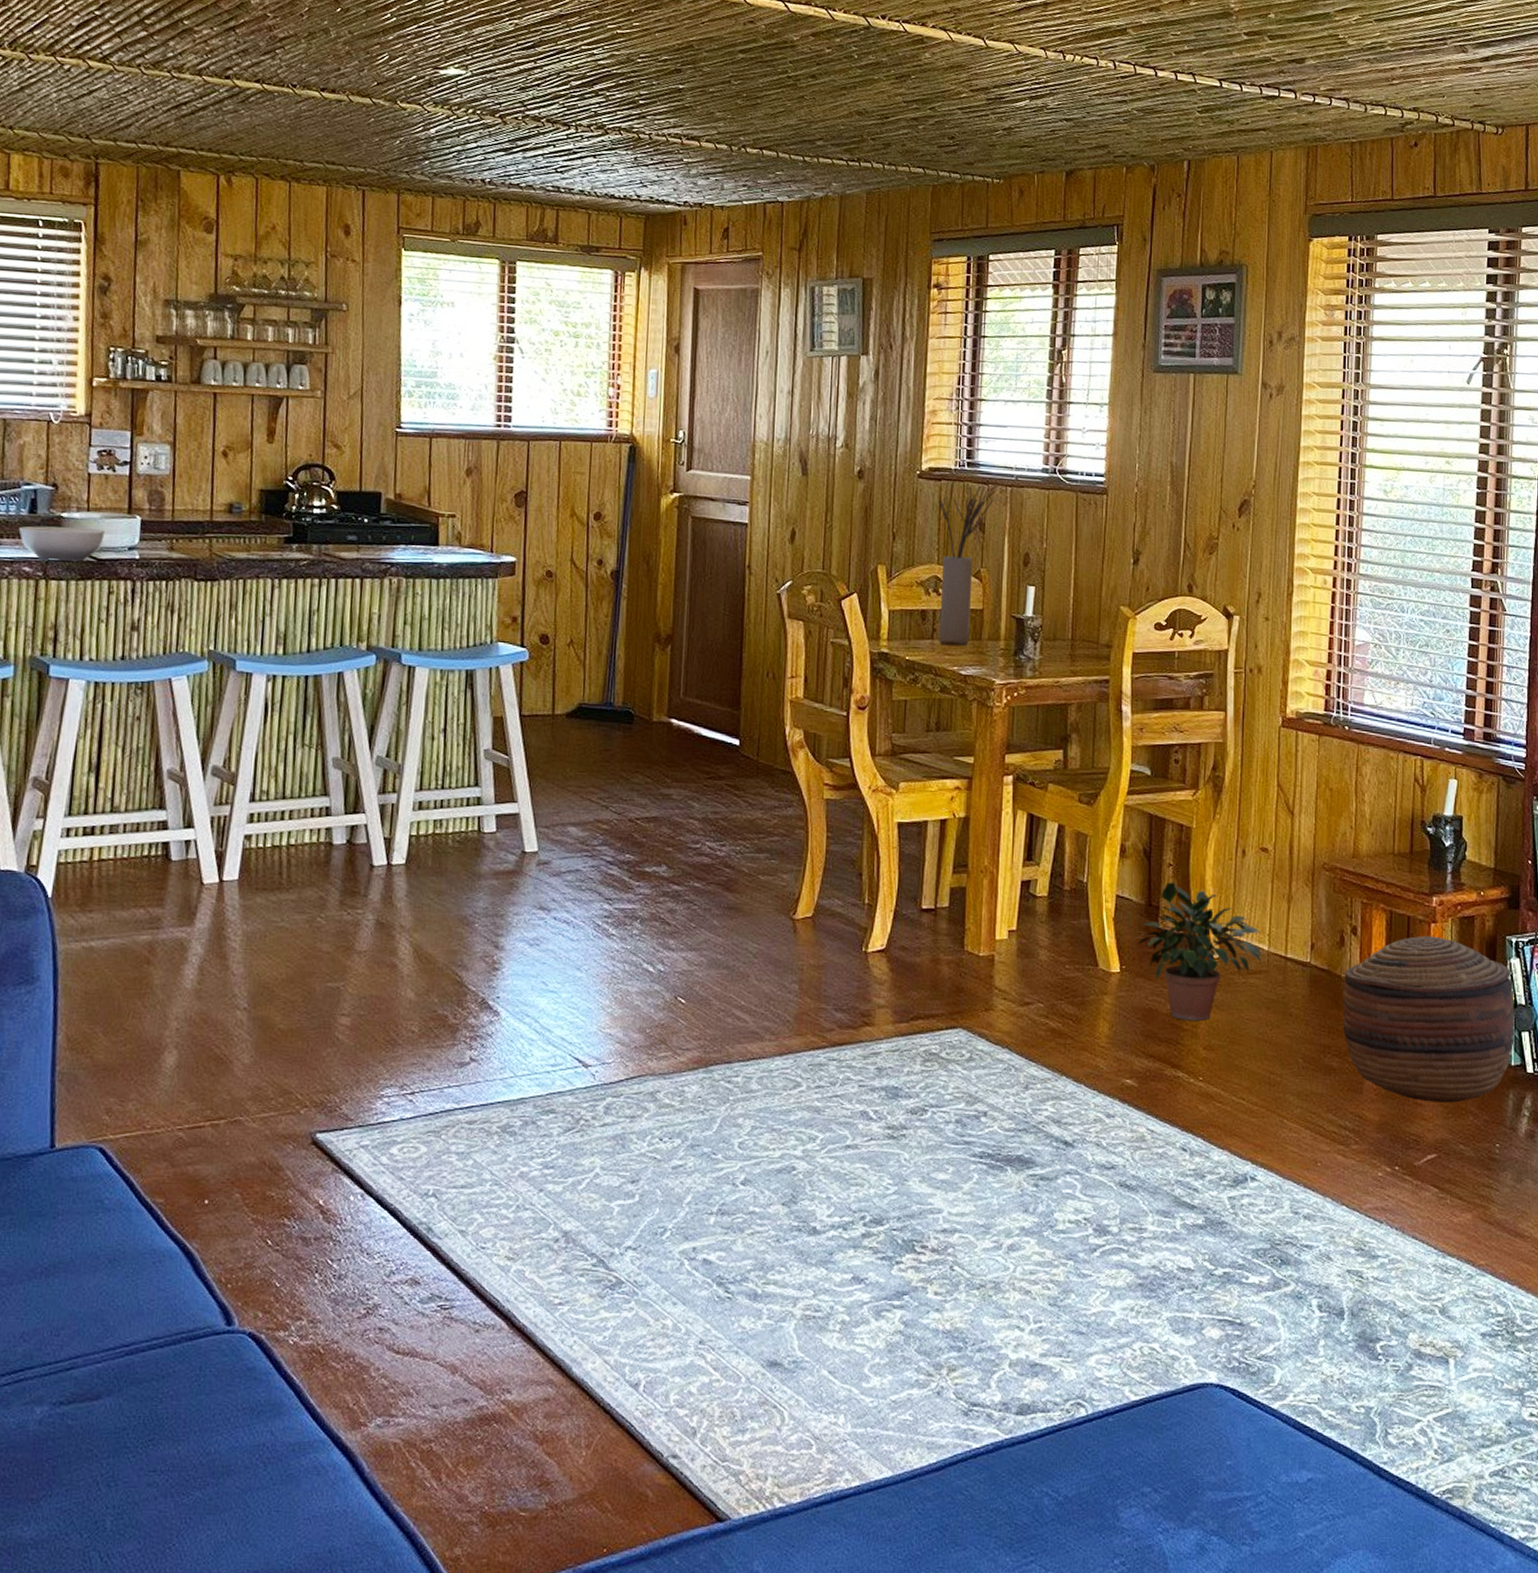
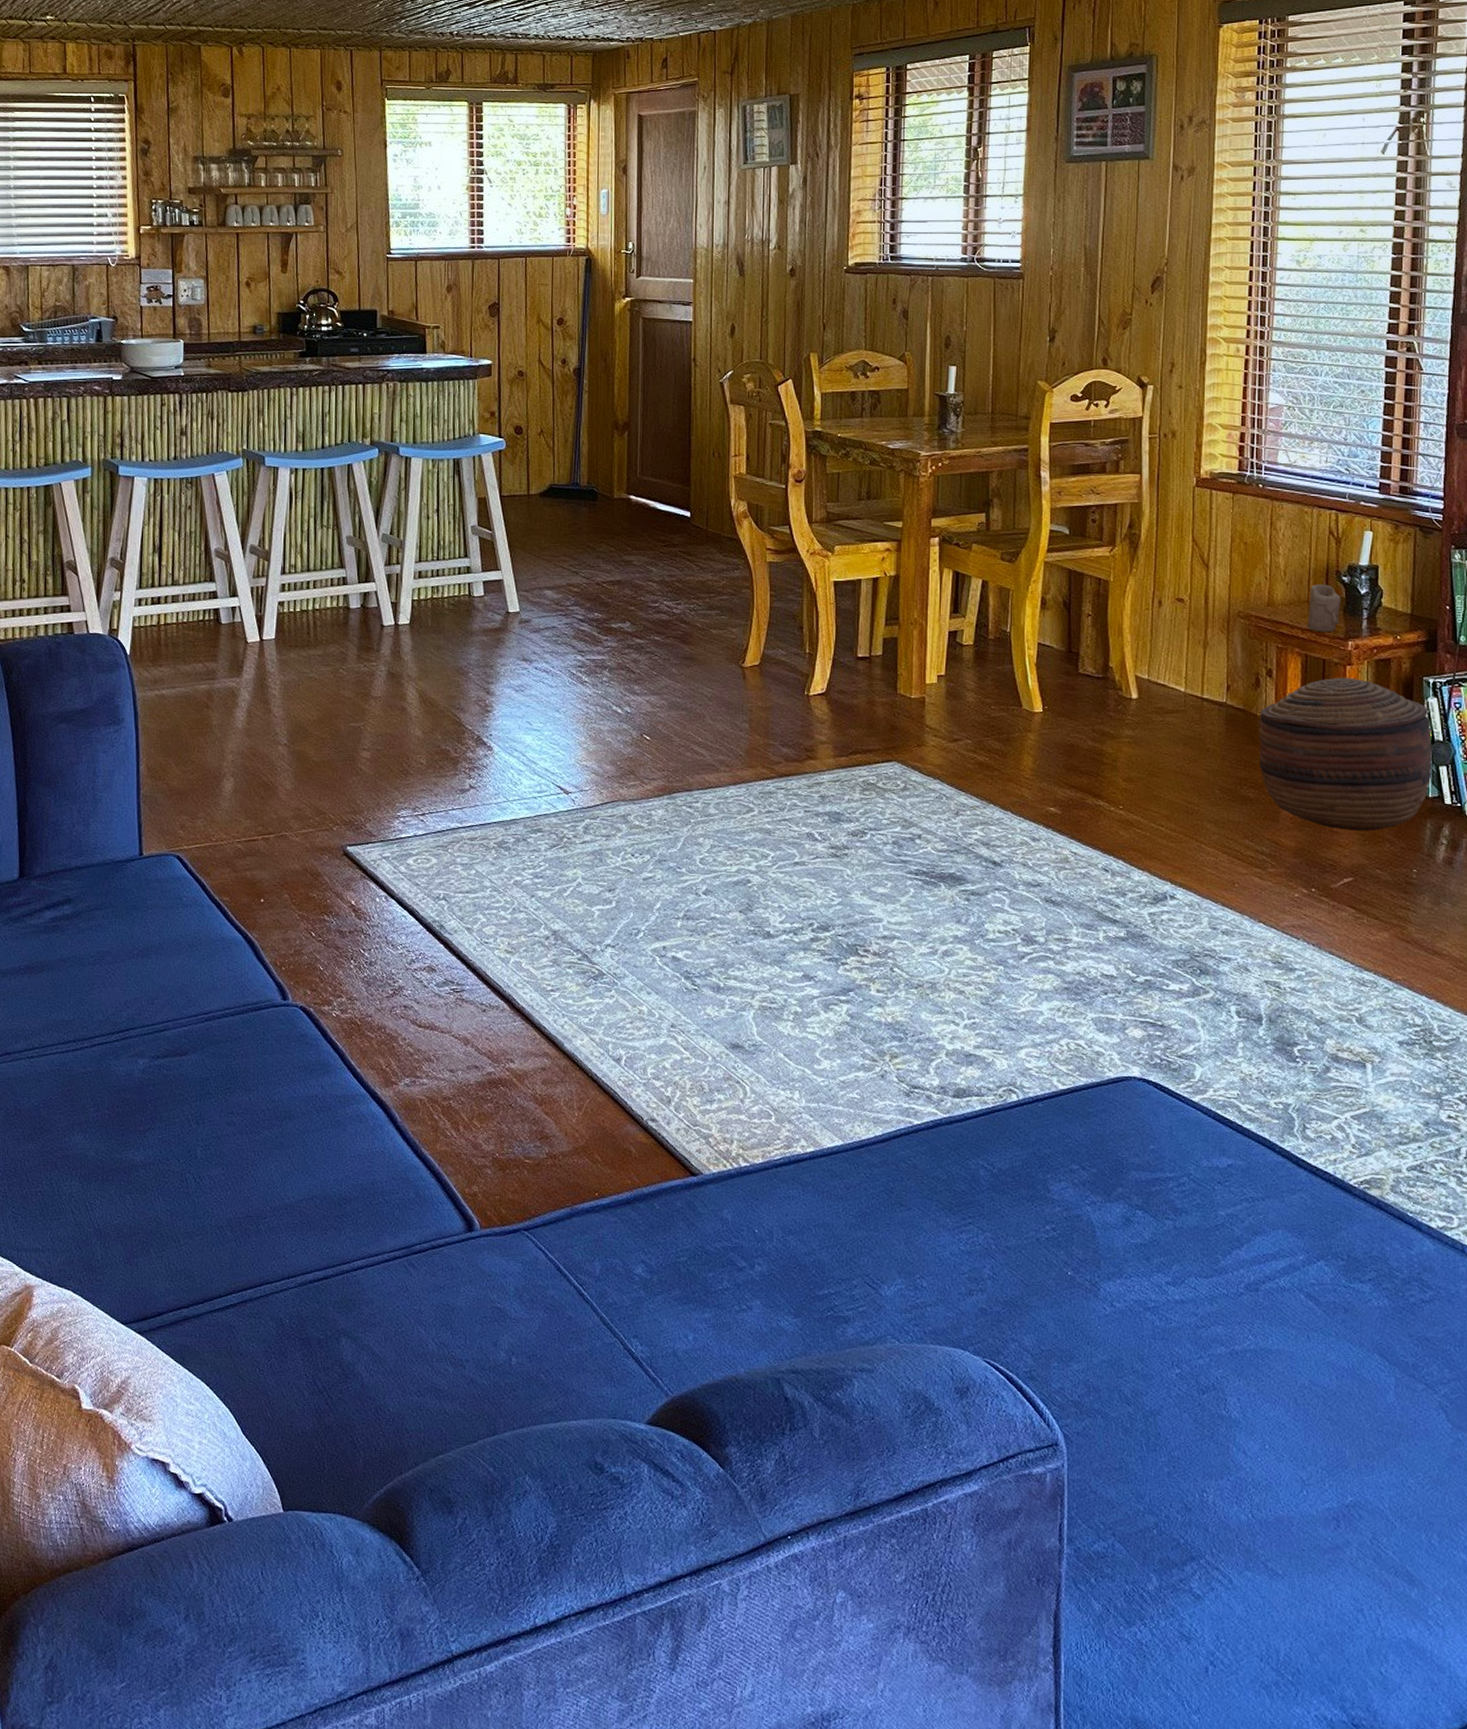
bowl: present [18,526,105,562] -> none [89,352,156,380]
vase: present [938,480,996,647] -> none [864,274,918,423]
potted plant: present [1138,882,1262,1022] -> none [1059,630,1179,756]
candle: none [1393,835,1426,888] -> present [1308,584,1341,633]

